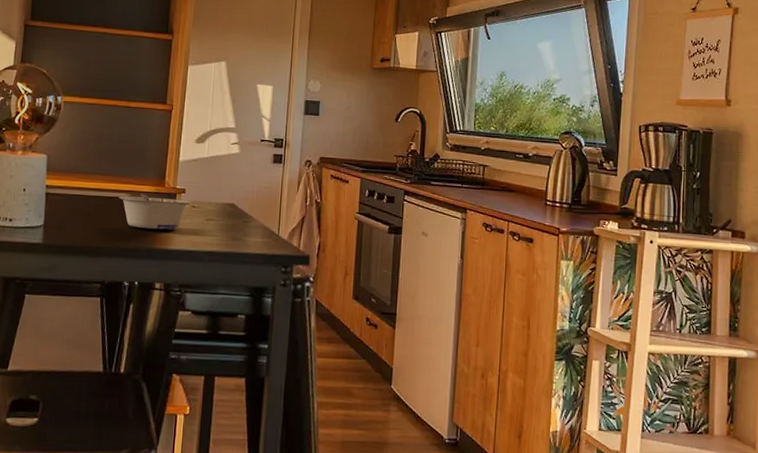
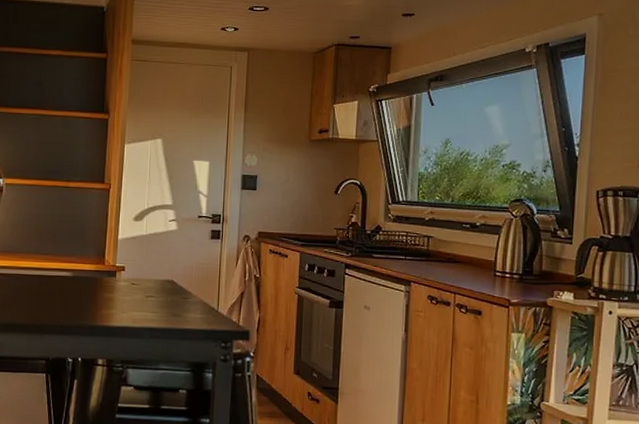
legume: present [118,194,191,230] -> none [60,272,131,307]

